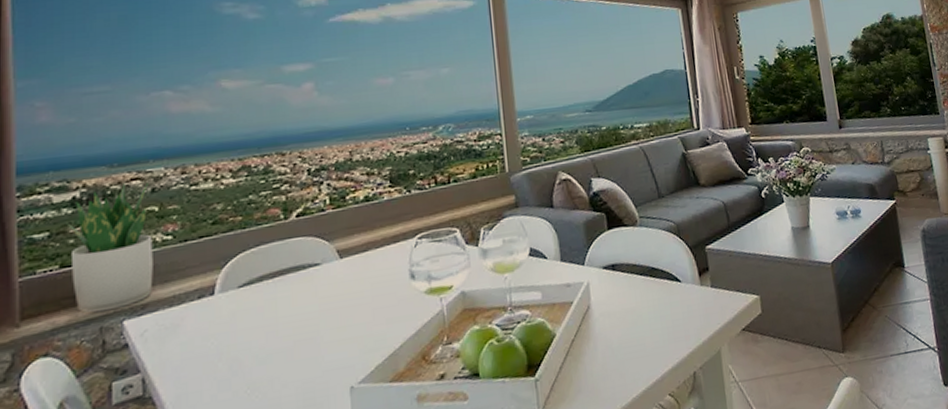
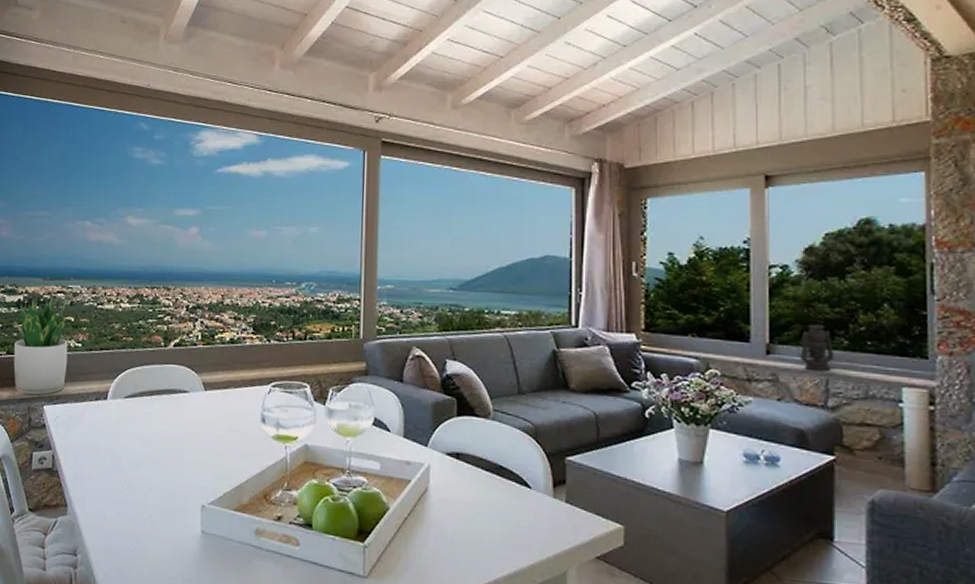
lantern: none [858,99,883,137] -> present [797,324,834,372]

